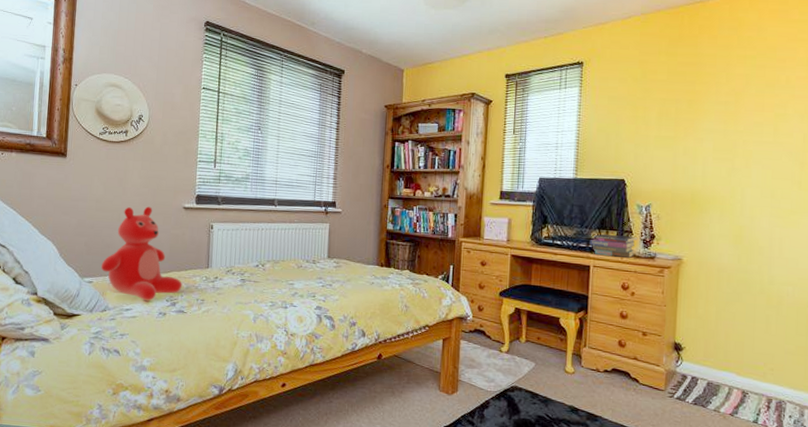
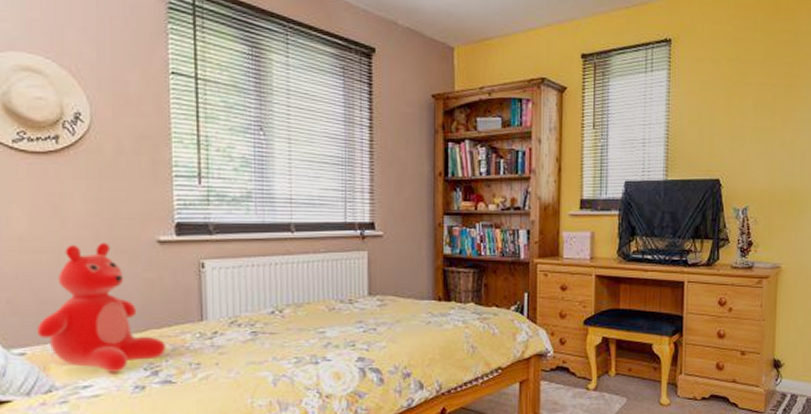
books: present [590,233,638,259] -> none [683,243,735,270]

